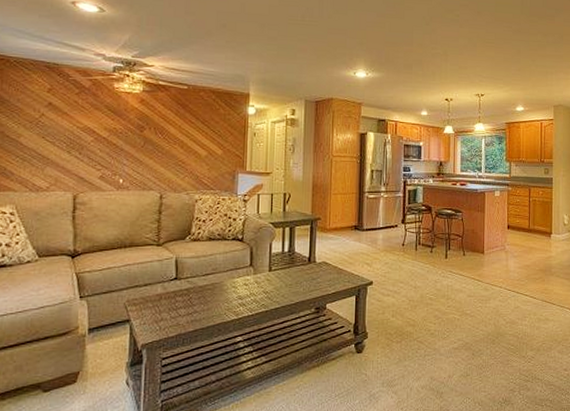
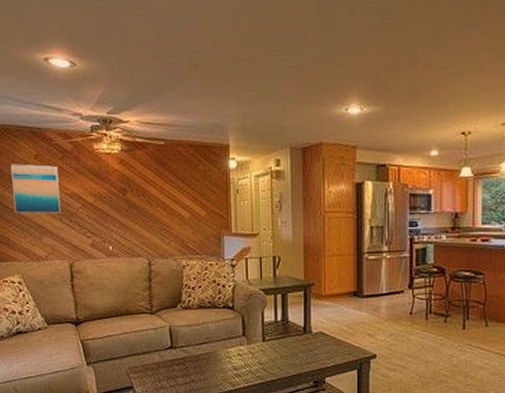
wall art: none [17,95,72,146] -> present [10,164,62,214]

